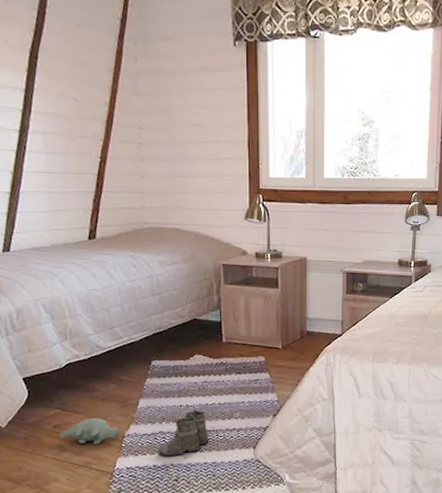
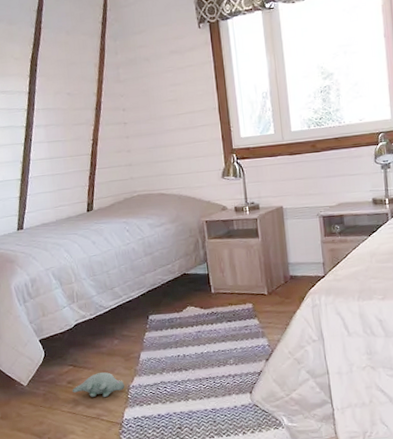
boots: present [158,410,210,459] -> none [161,359,208,407]

